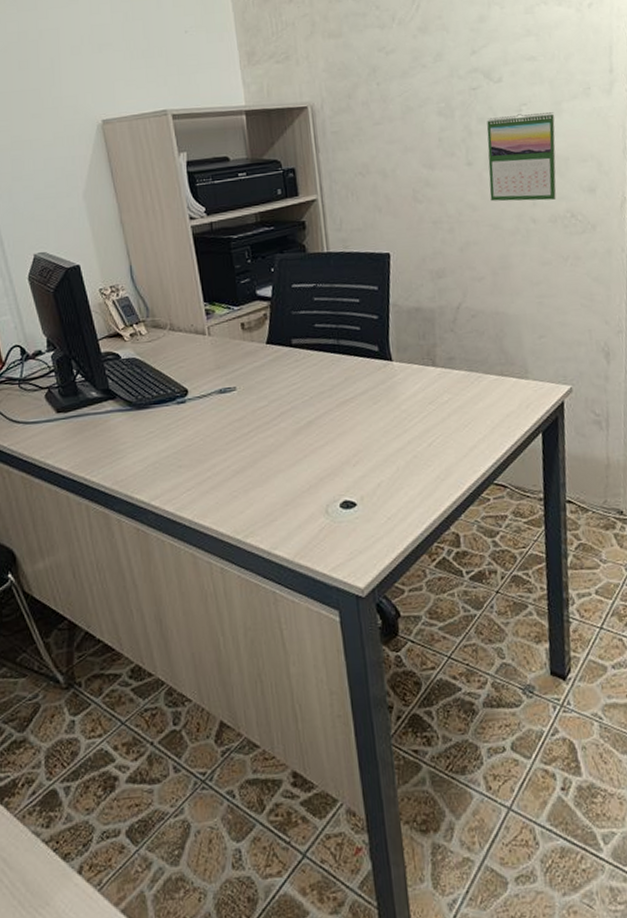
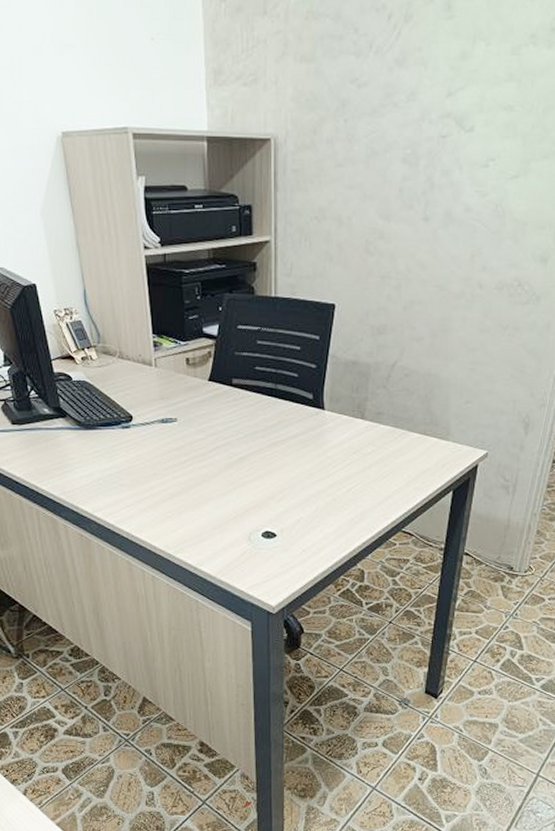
calendar: present [487,112,557,202] -> none [441,170,522,266]

